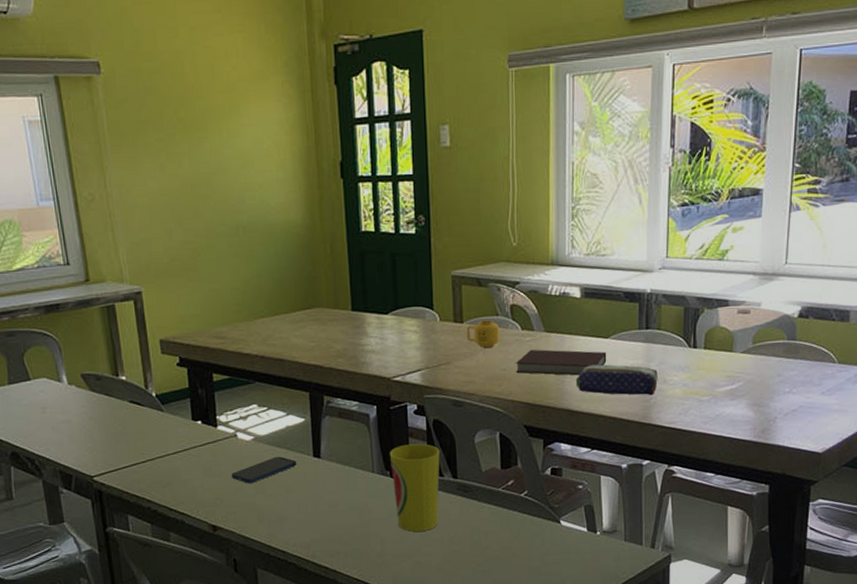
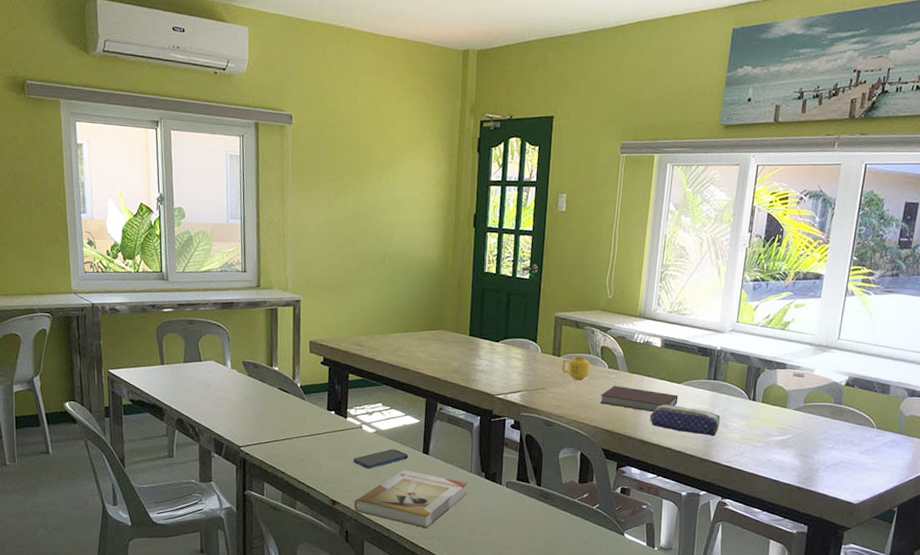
book: none [239,479,372,545] -> present [354,470,468,529]
cup: present [389,443,440,532] -> none [486,452,529,528]

